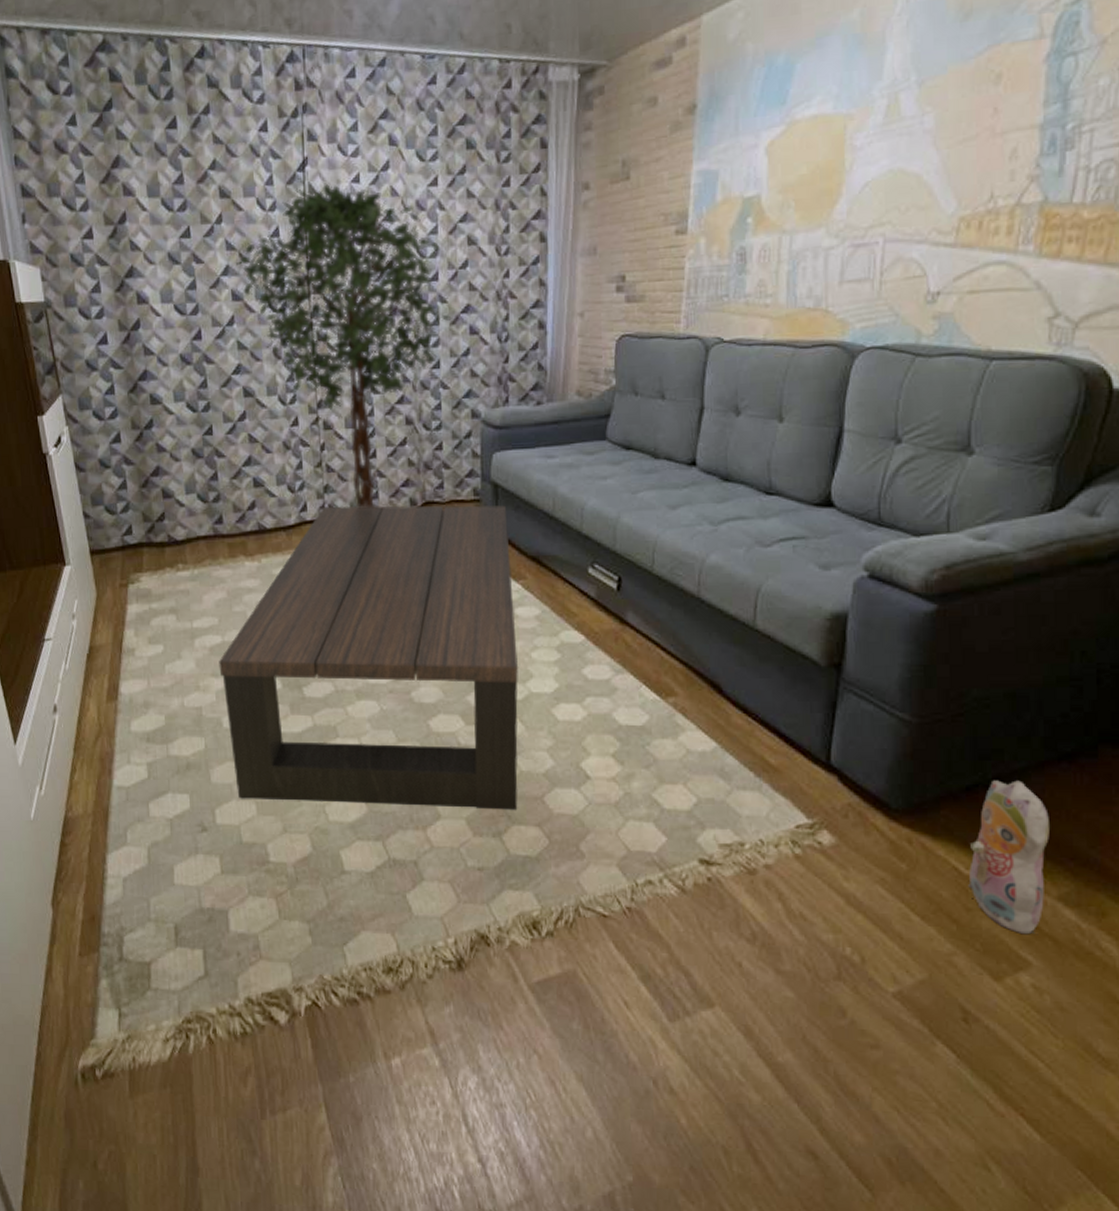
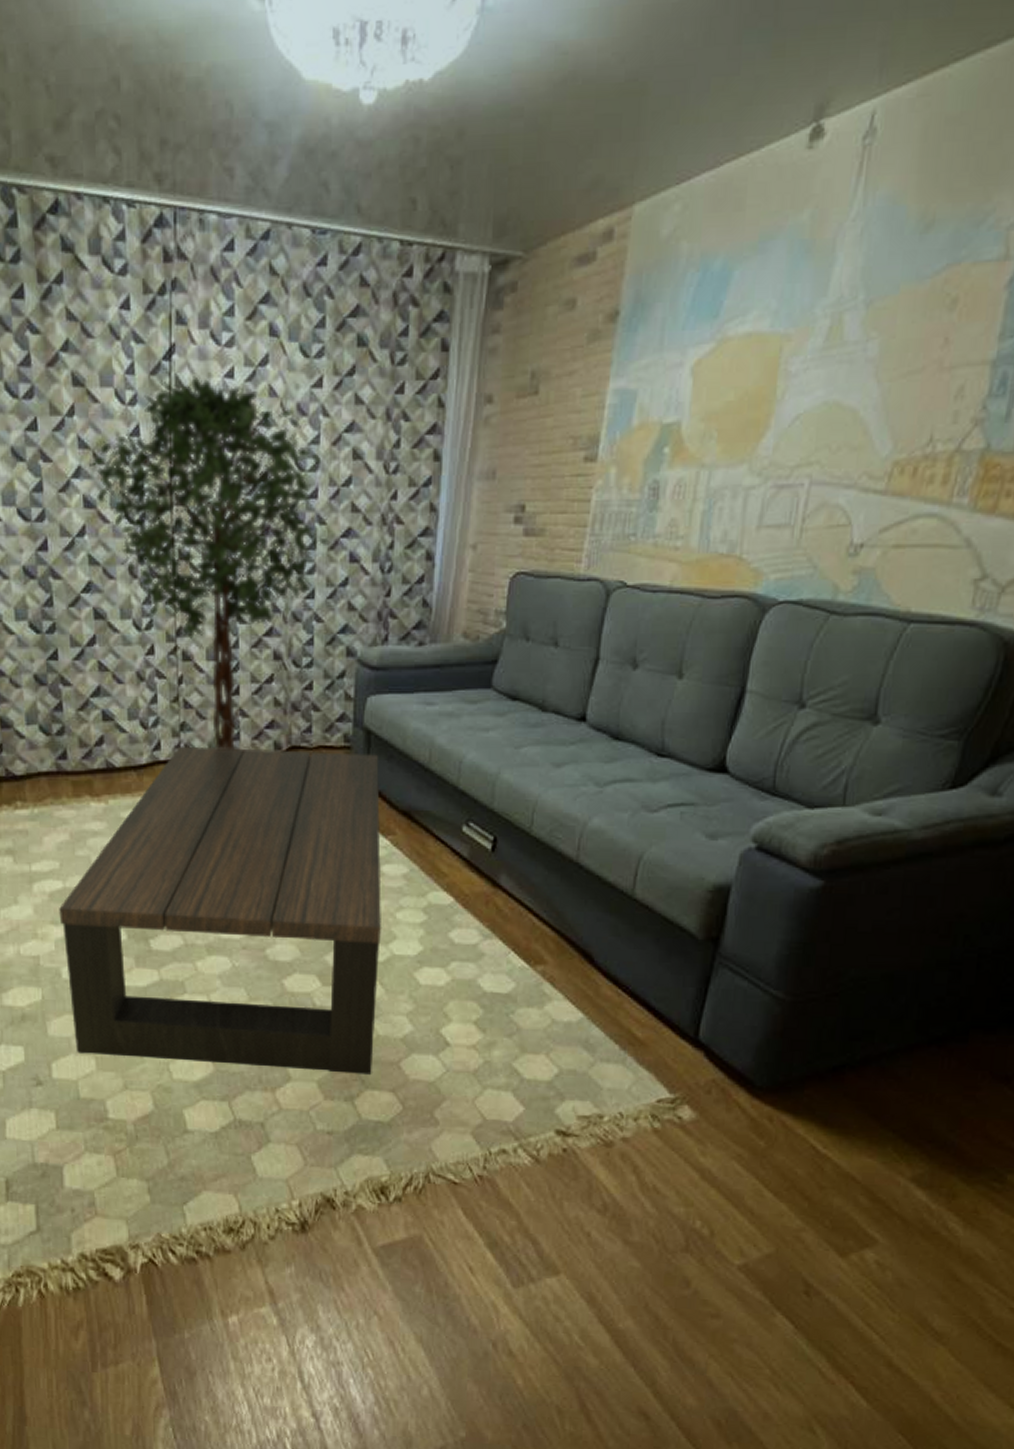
plush toy: present [968,780,1049,935] -> none [824,1061,912,1214]

